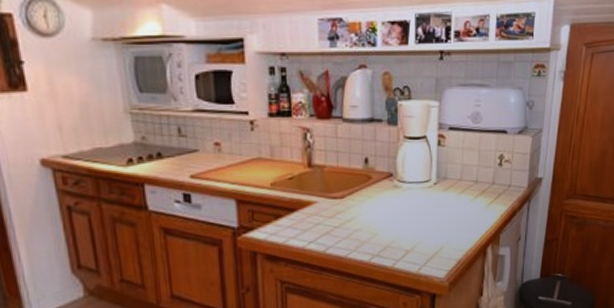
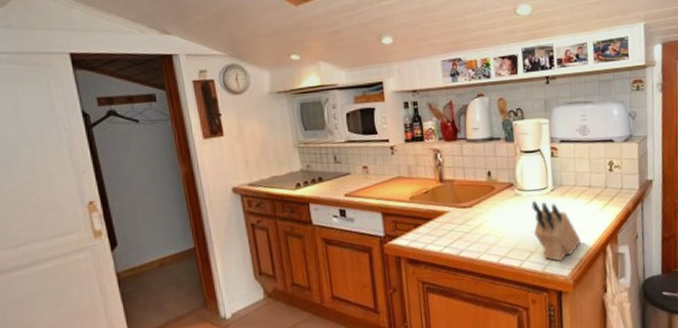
knife block: none [411,195,462,262] -> present [531,201,581,261]

